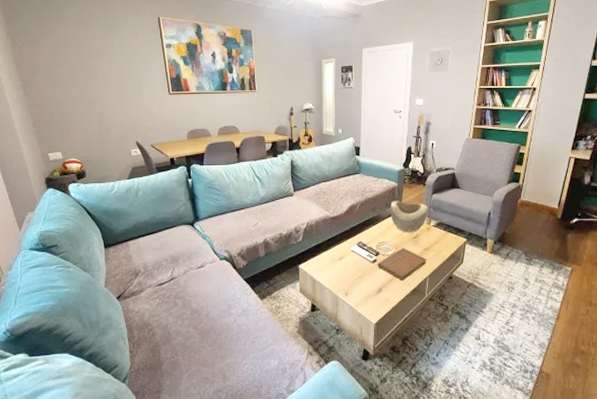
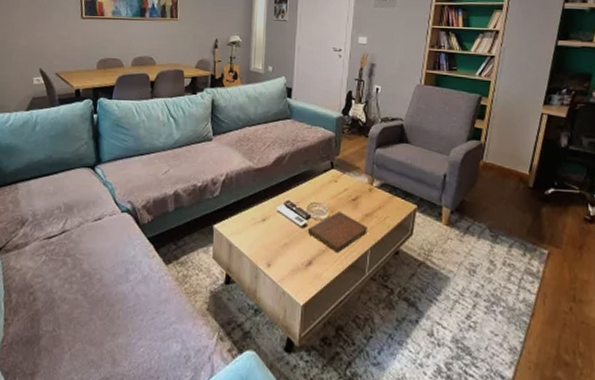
decorative bowl: present [390,201,428,232] -> none [325,153,370,194]

